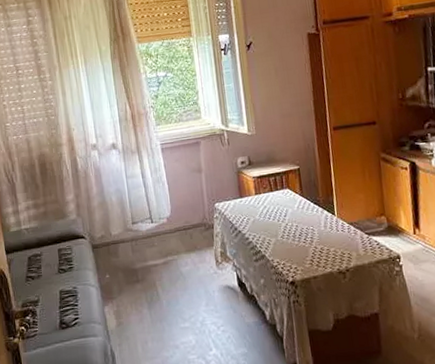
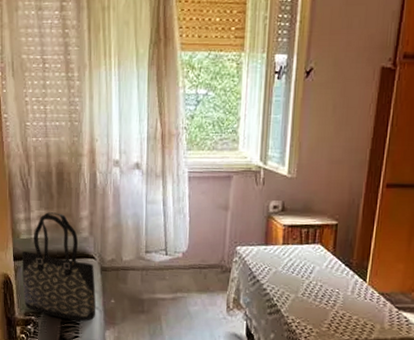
tote bag: none [13,201,93,303] -> present [22,212,96,321]

